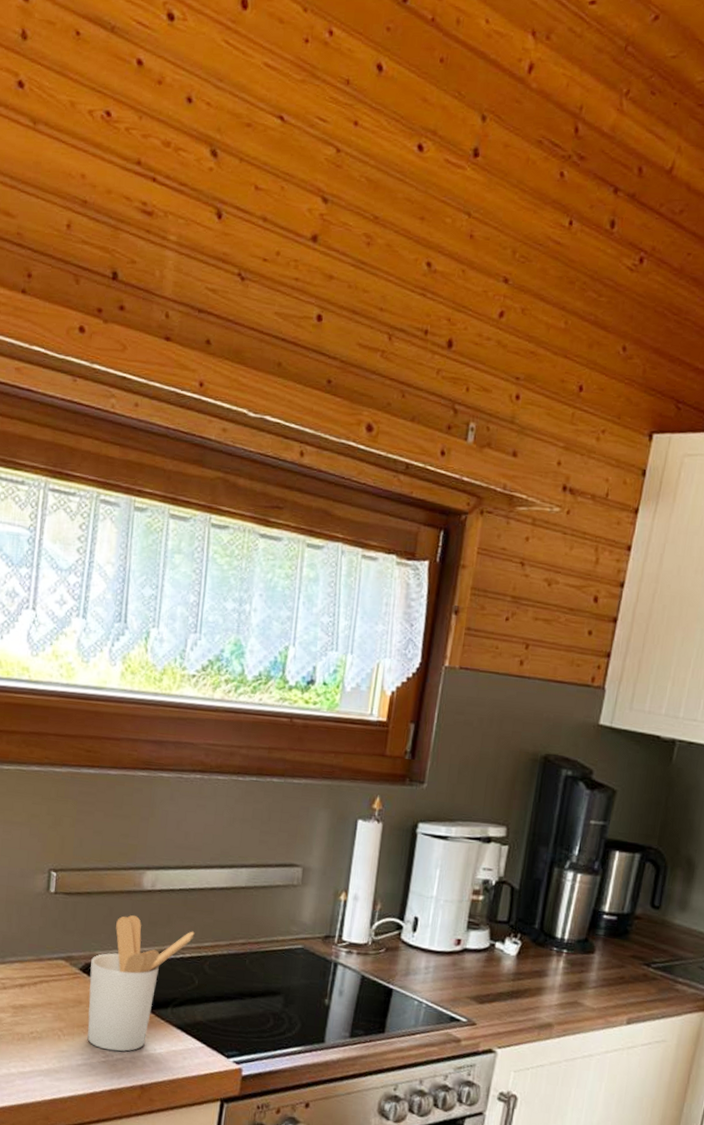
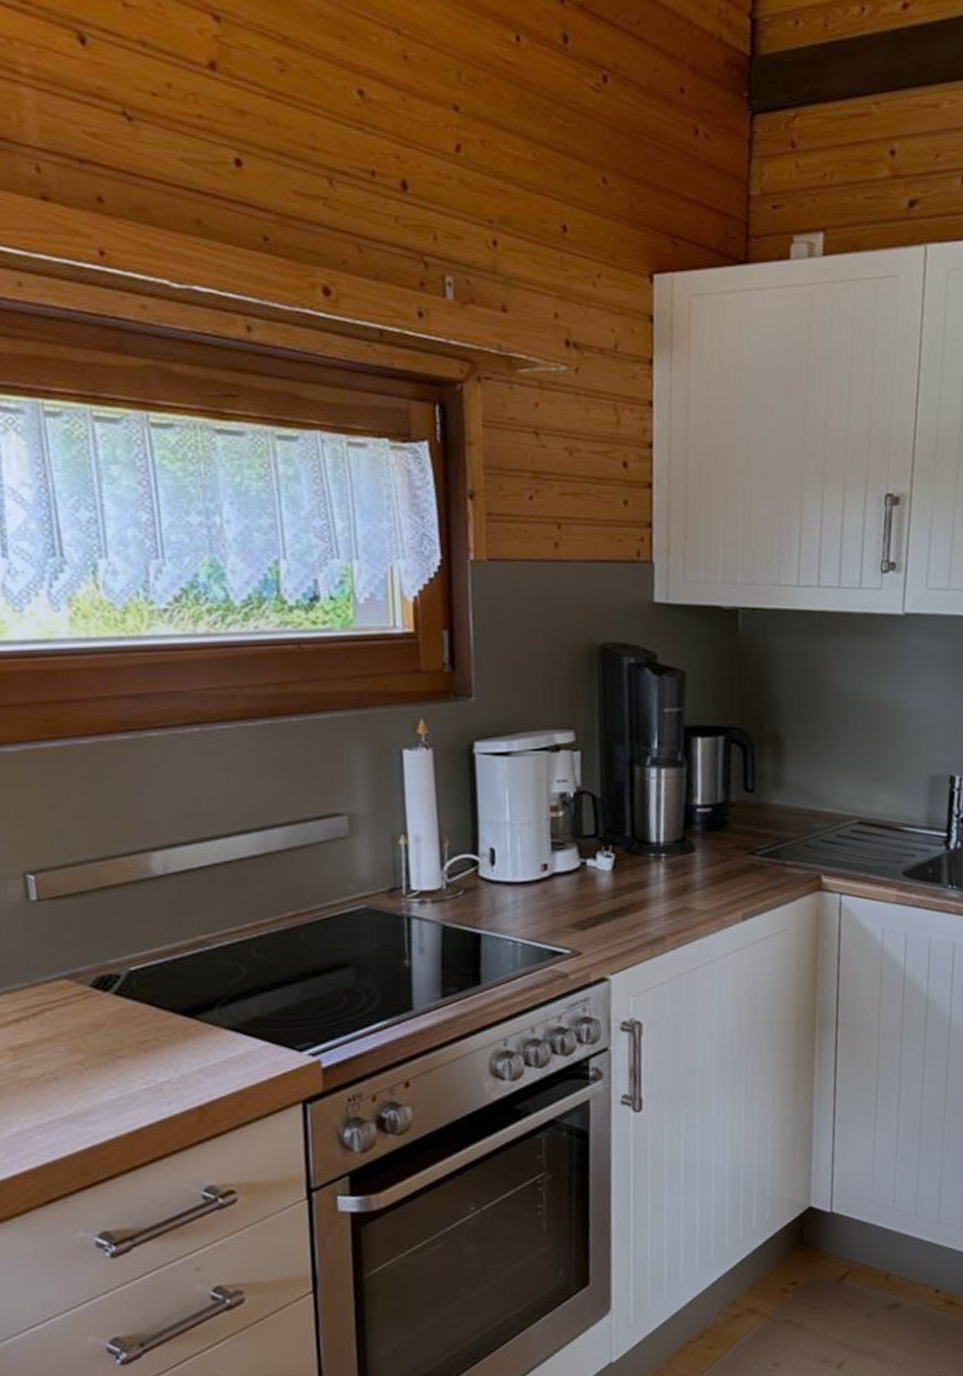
utensil holder: present [87,915,195,1052] -> none [103,909,230,1075]

